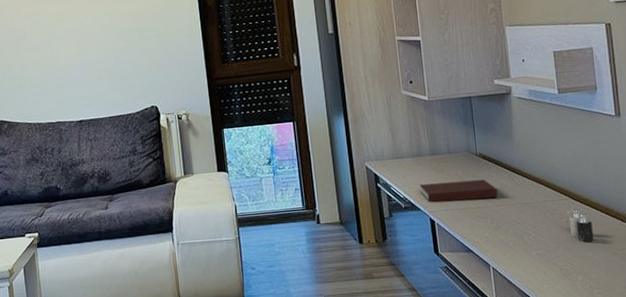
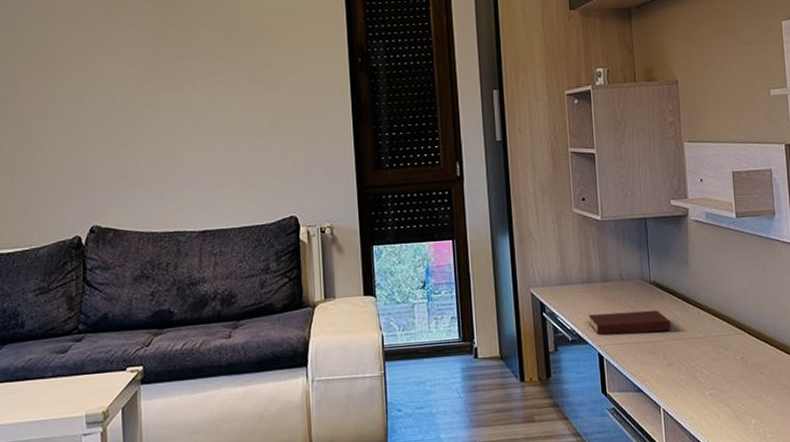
candle: present [567,209,594,243] -> none [742,345,769,382]

